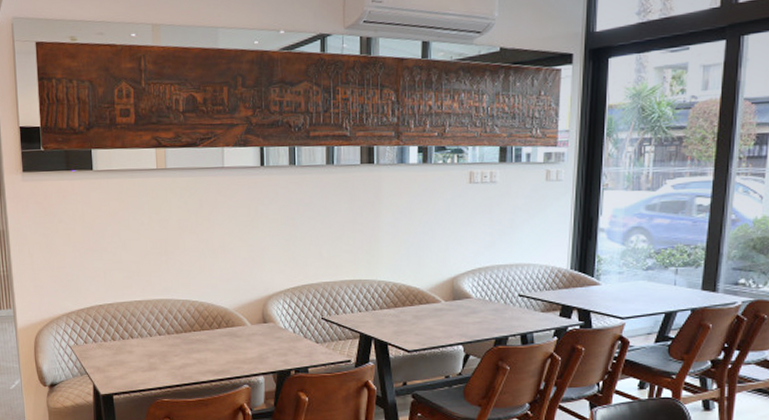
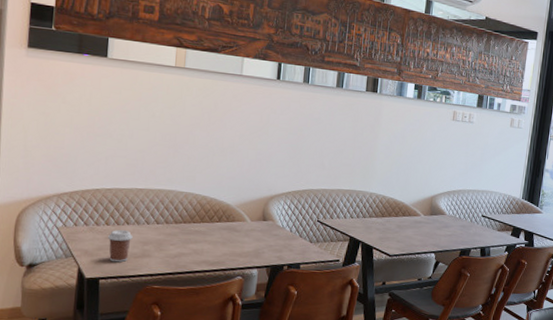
coffee cup: none [116,345,138,377] -> present [108,230,133,263]

